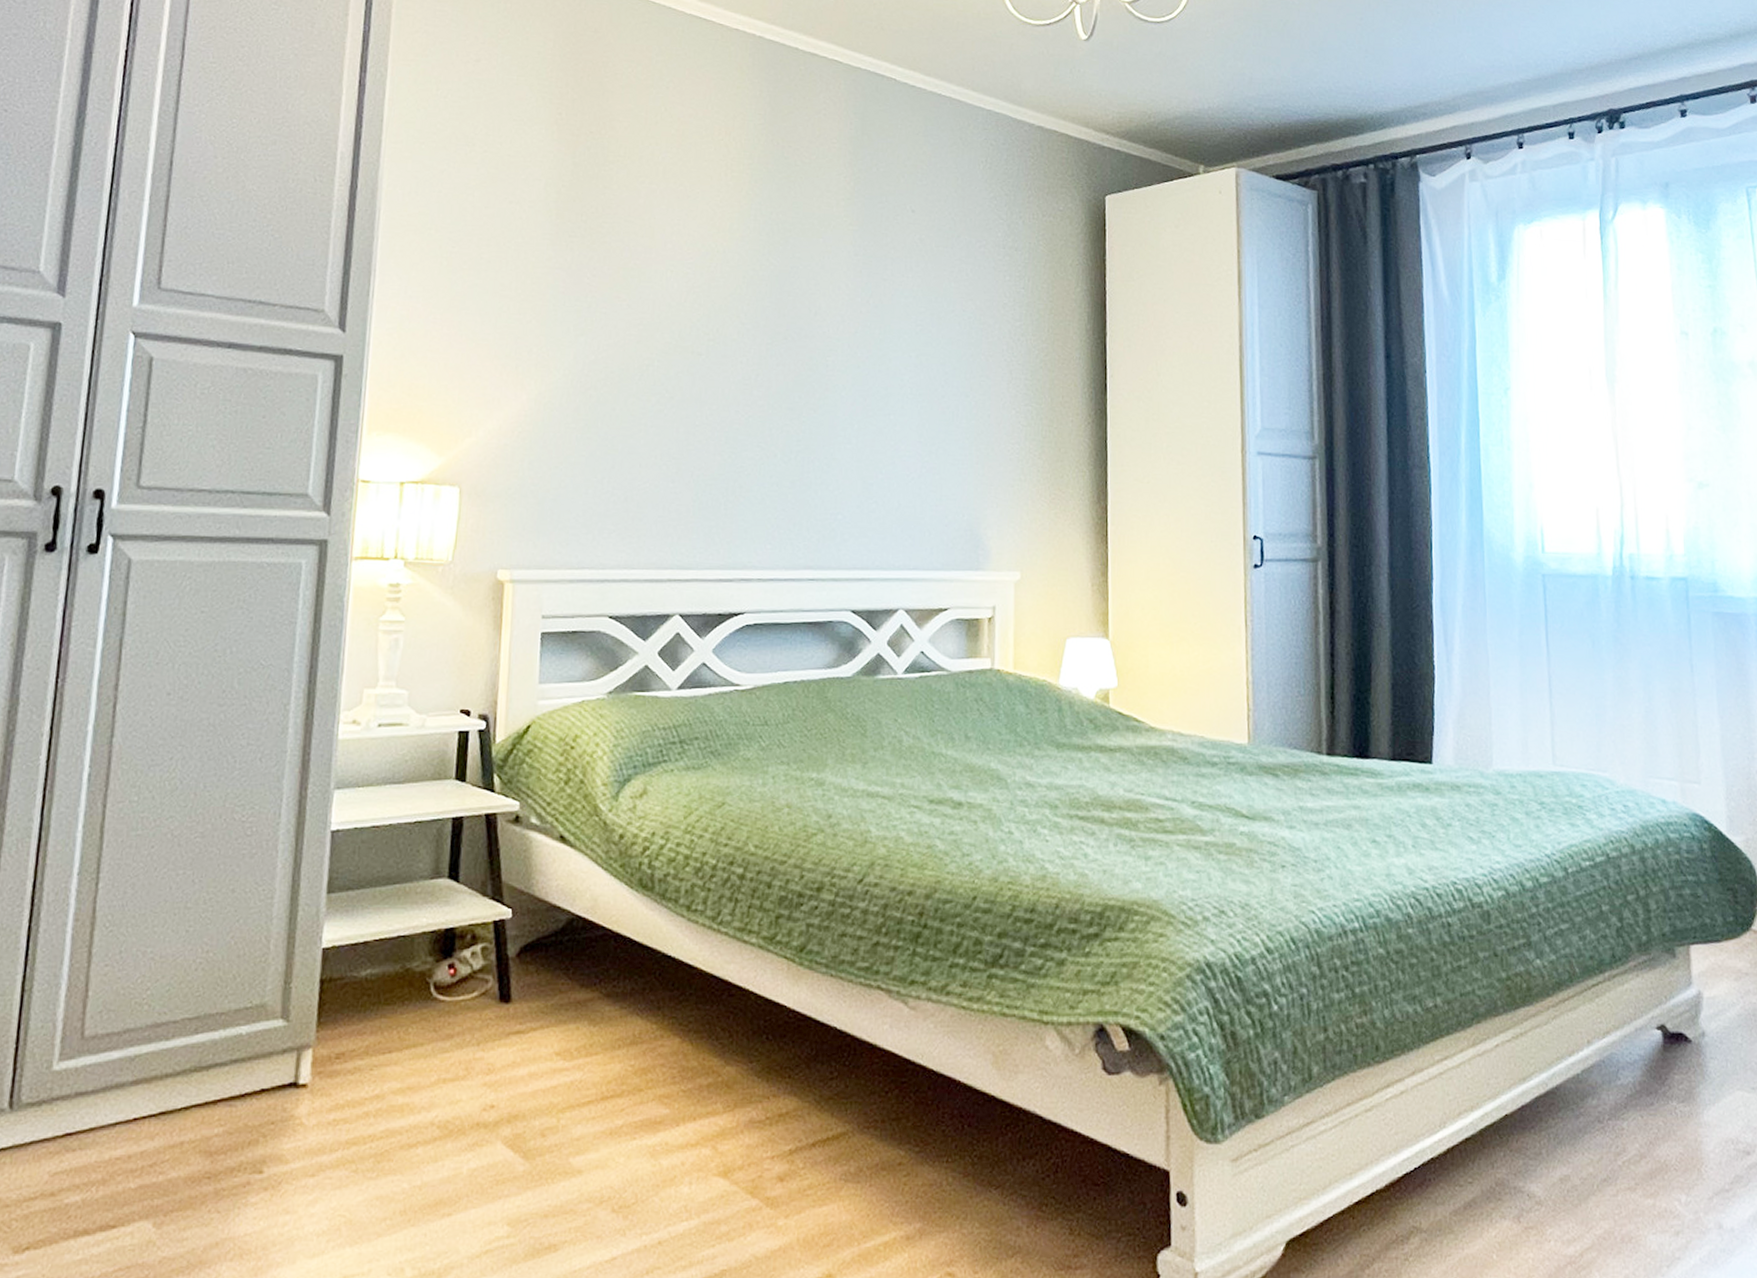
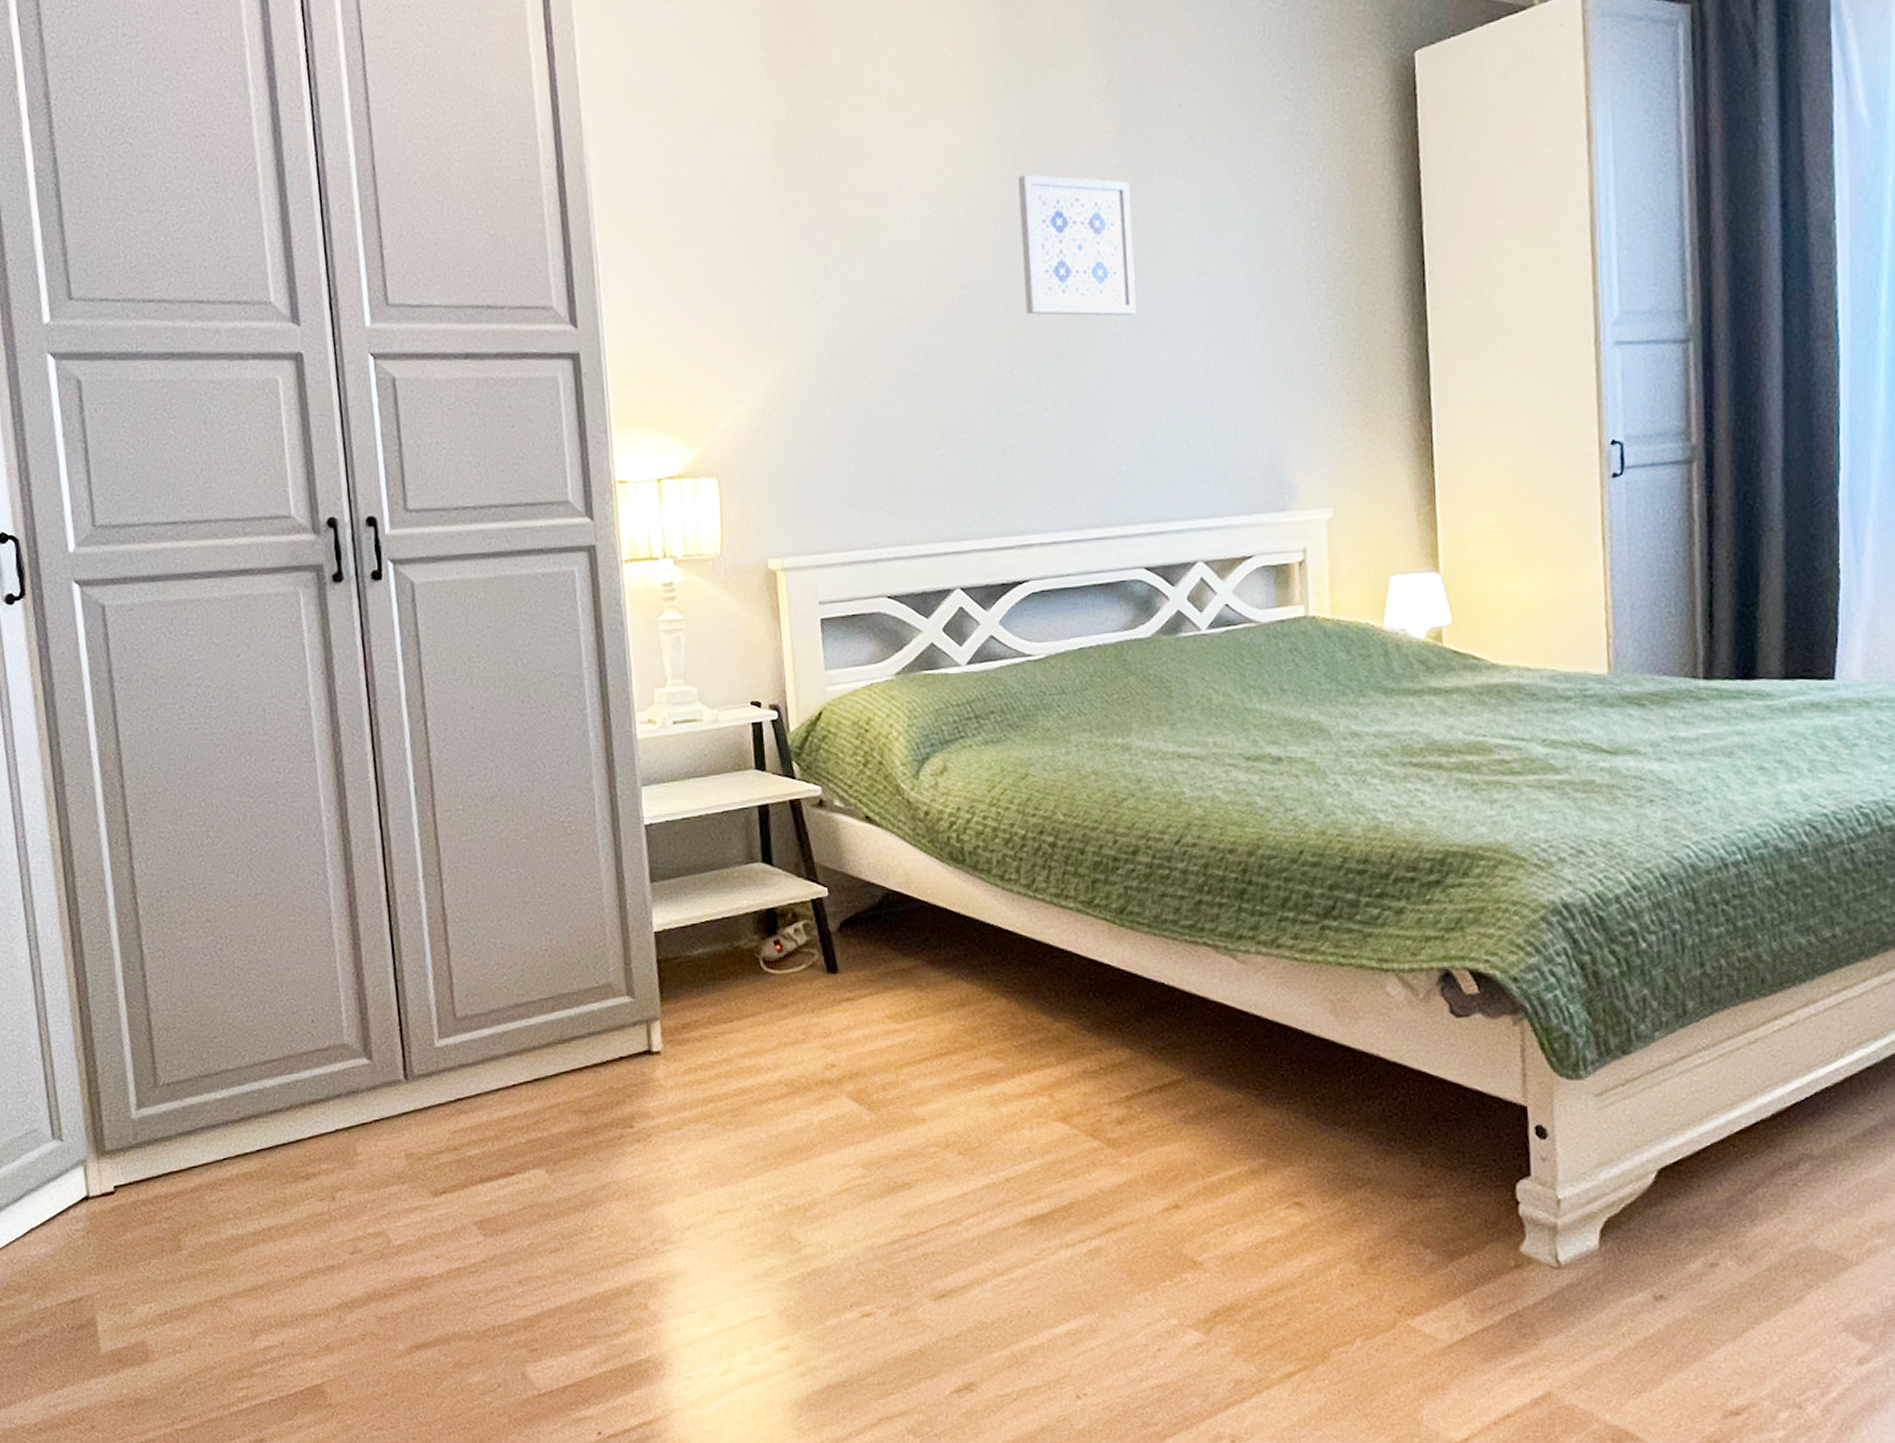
wall art: none [766,250,866,383] -> present [1018,174,1136,316]

